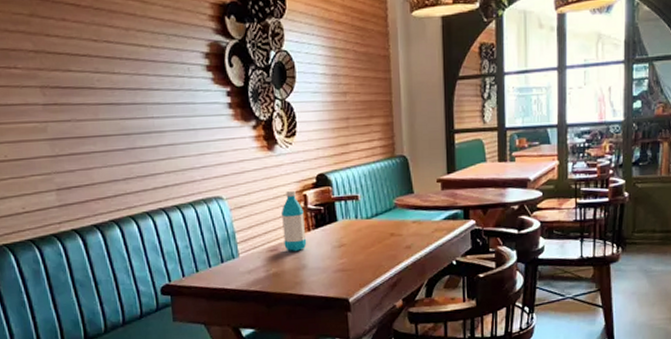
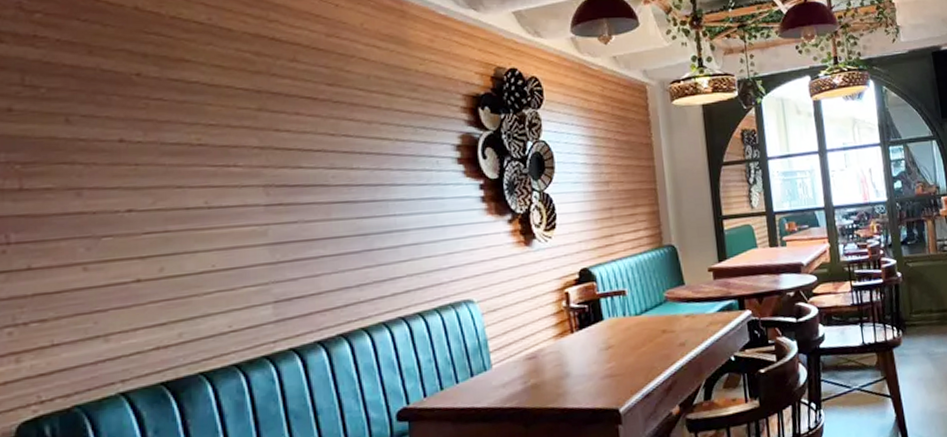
water bottle: present [280,190,307,251] -> none [540,288,570,358]

